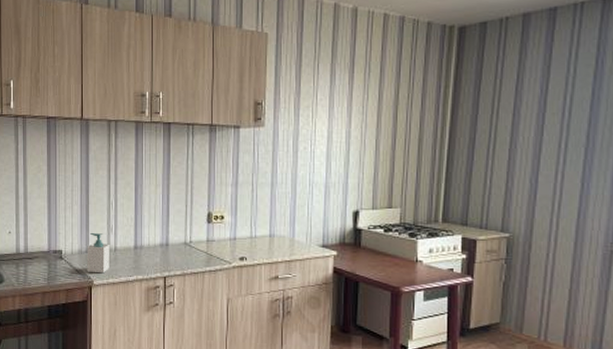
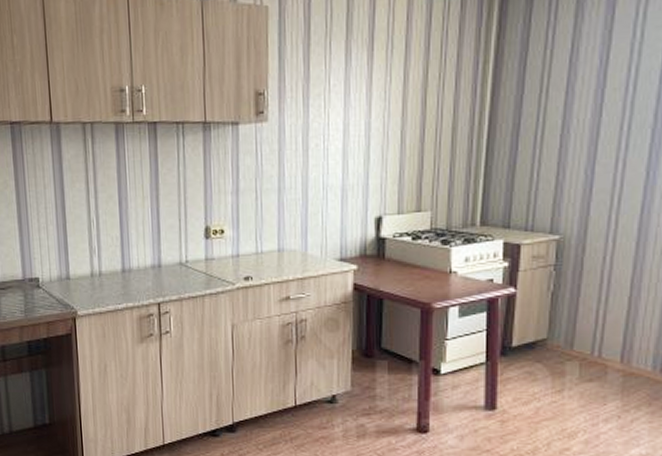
soap bottle: present [87,233,109,274] -> none [67,256,95,303]

